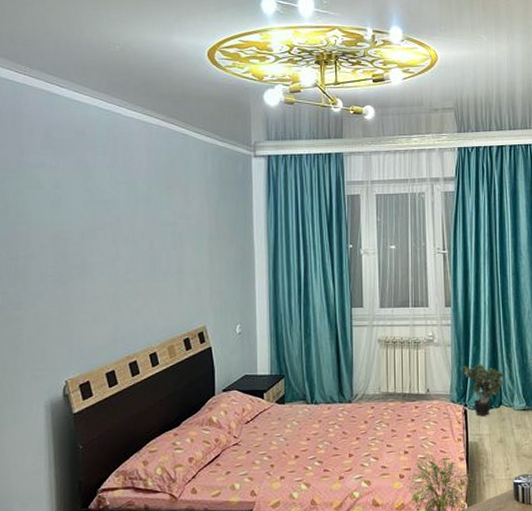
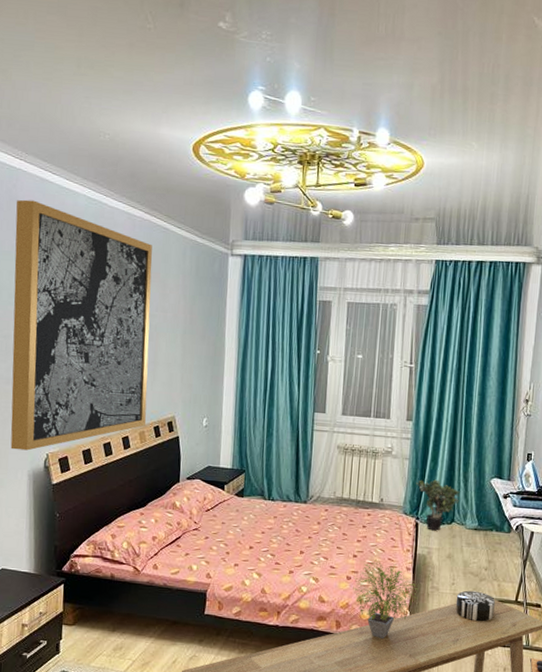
wall art: none [21,114,174,380] -> present [10,199,153,451]

